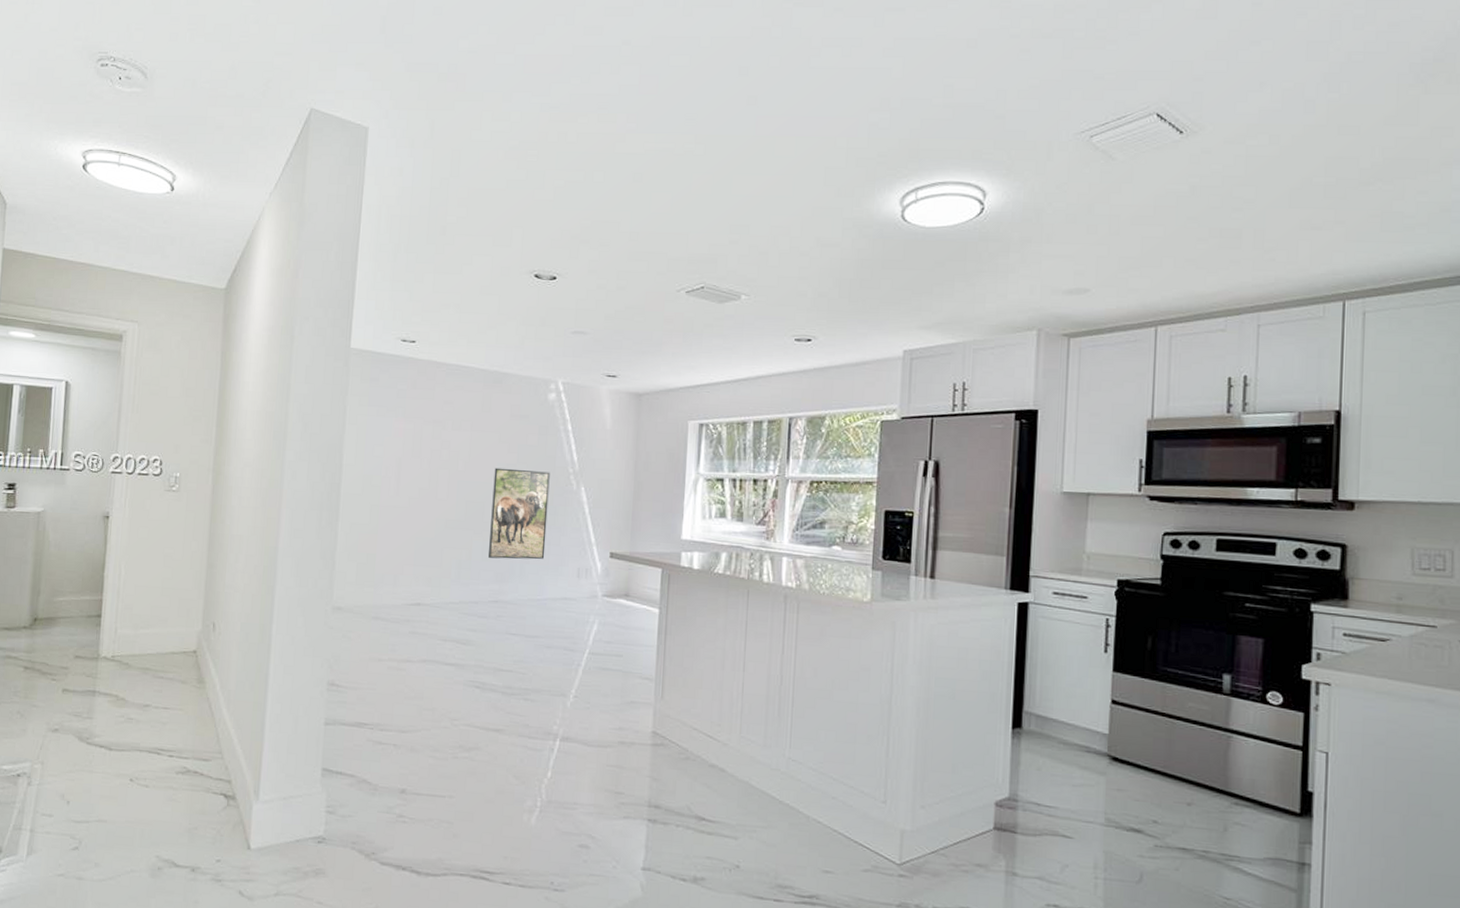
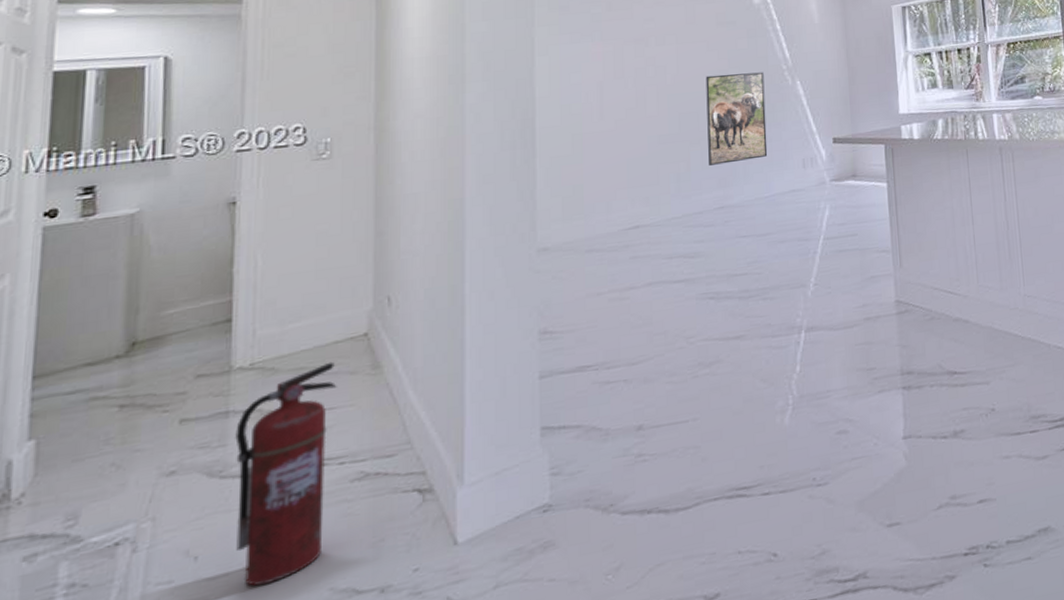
fire extinguisher: none [95,668,172,838] -> present [235,361,337,586]

